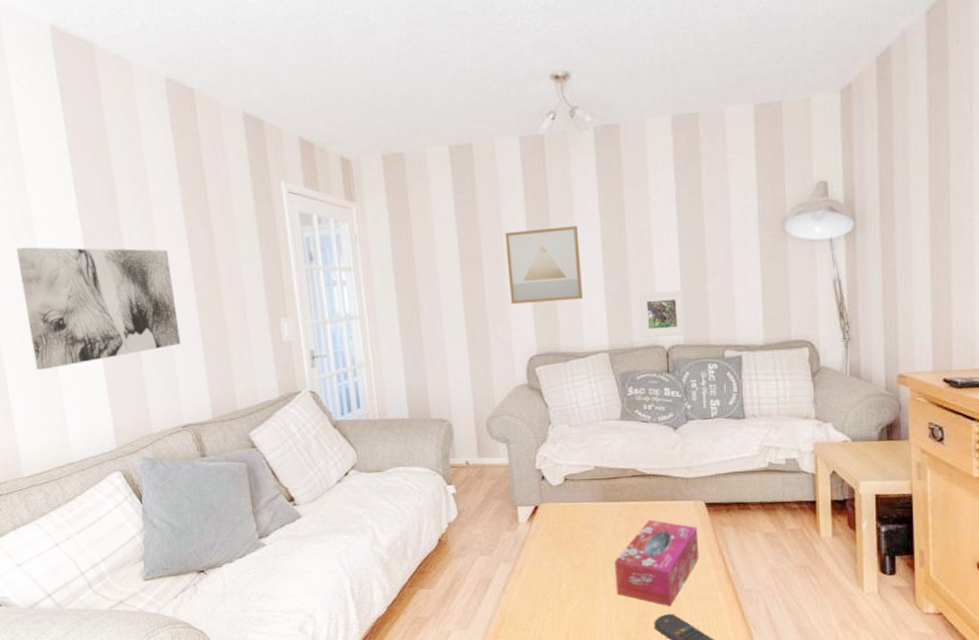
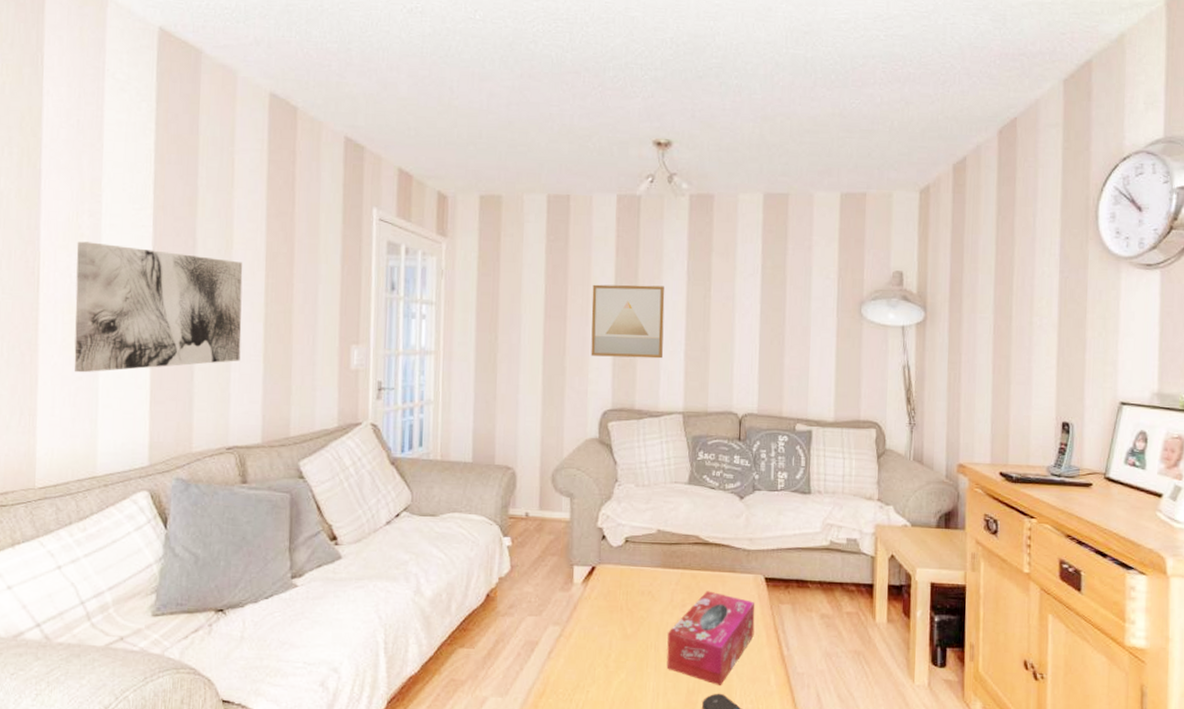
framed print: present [638,291,687,338] -> none [716,359,762,404]

